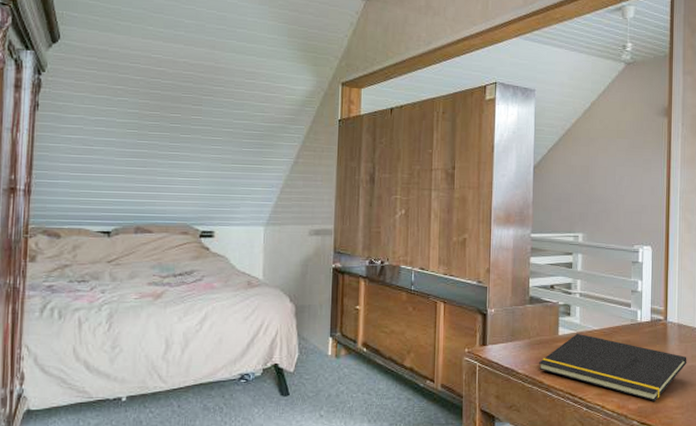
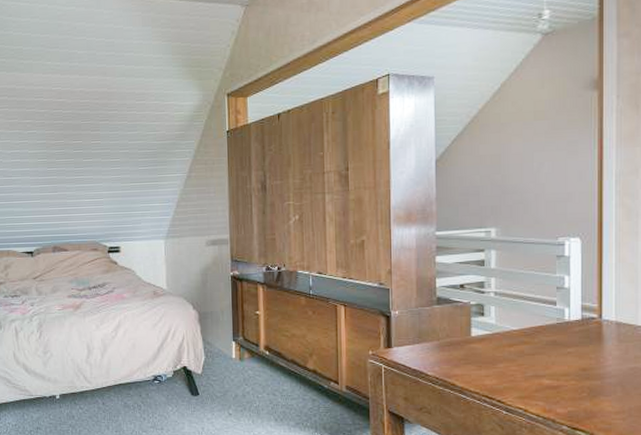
notepad: present [538,333,687,401] -> none [449,334,628,405]

